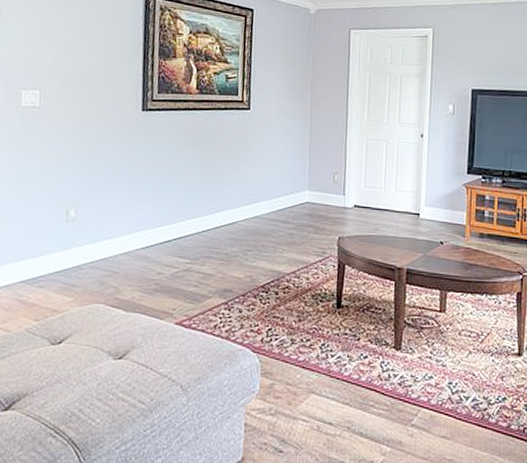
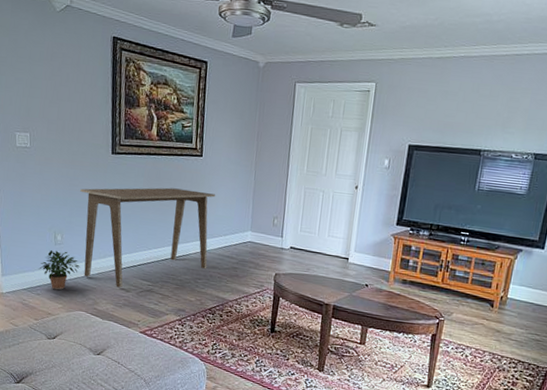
potted plant: none [42,229,100,279] -> present [38,250,81,290]
console table: none [101,146,267,270] -> present [80,187,216,288]

